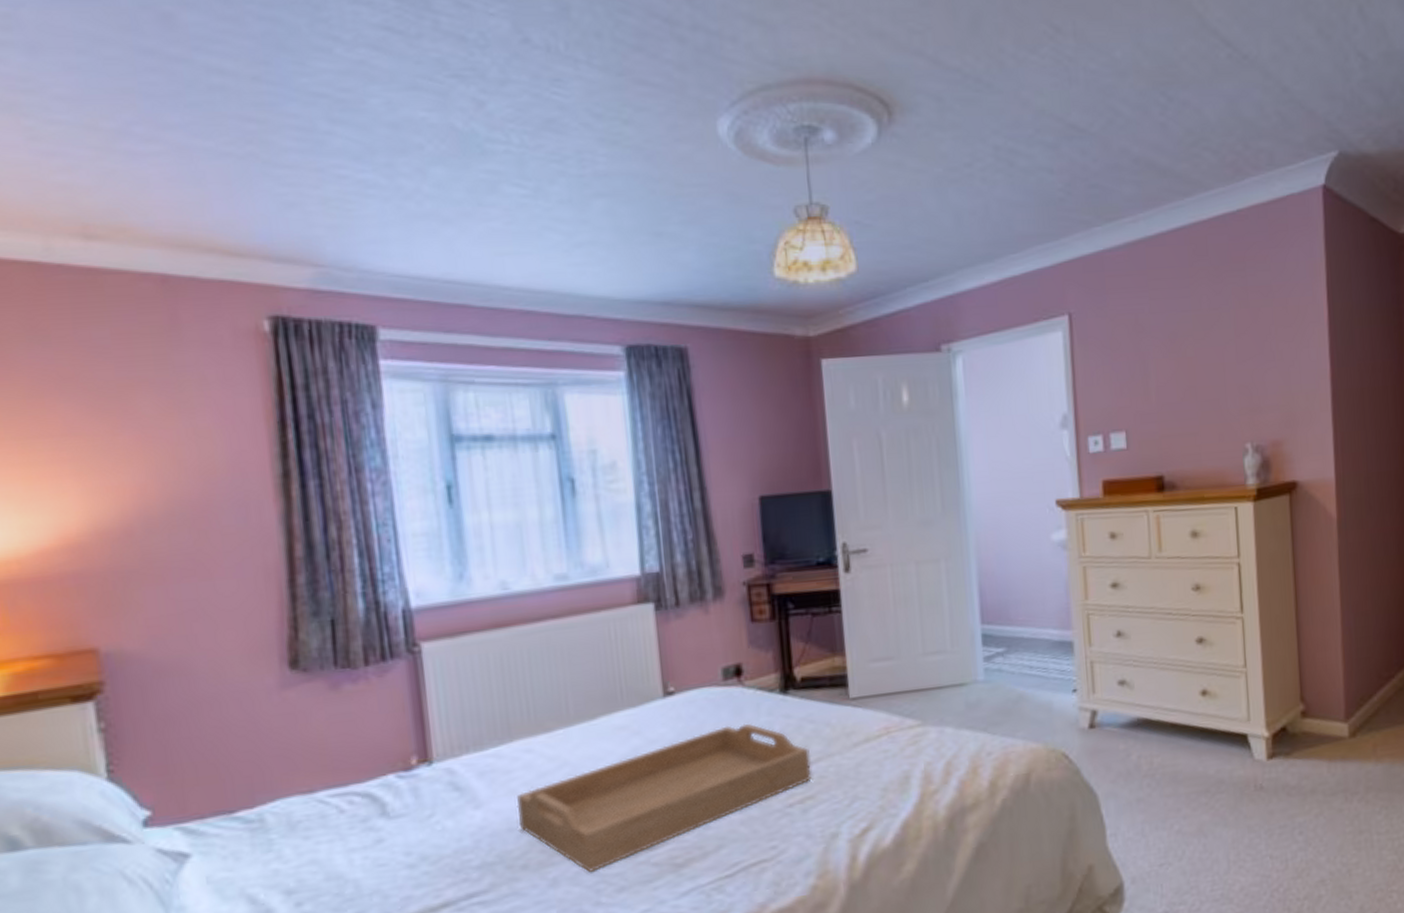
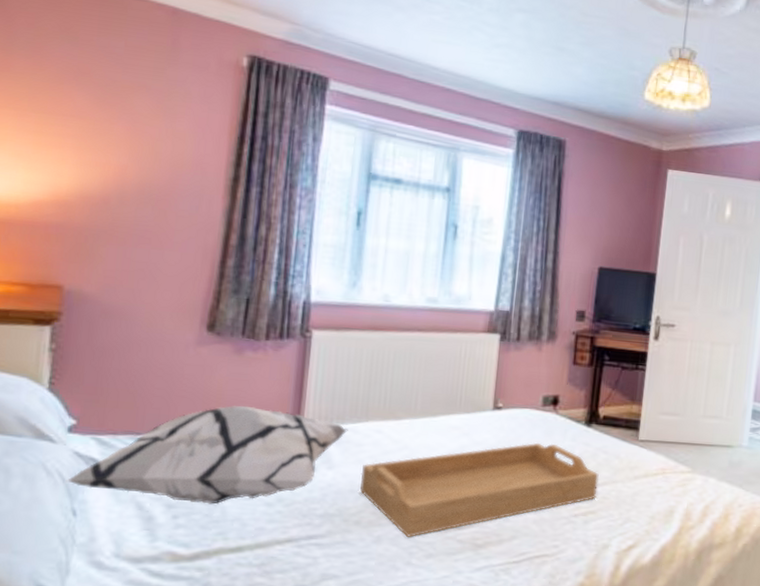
decorative pillow: none [153,749,490,891] -> present [66,405,348,505]

